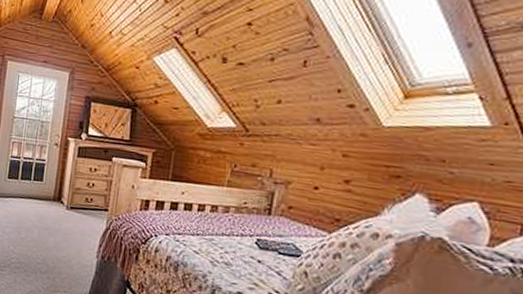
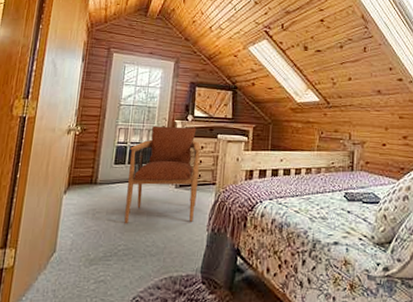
armchair: none [17,142,94,246] -> present [124,126,200,224]

